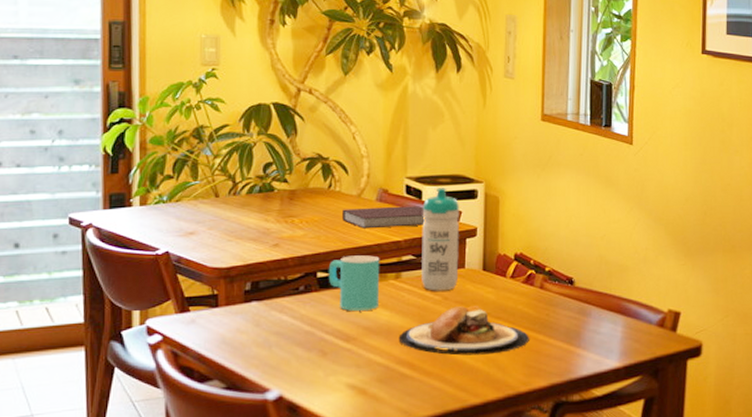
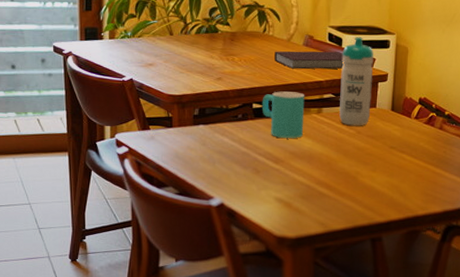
plate: present [398,306,529,356] -> none [318,140,428,182]

